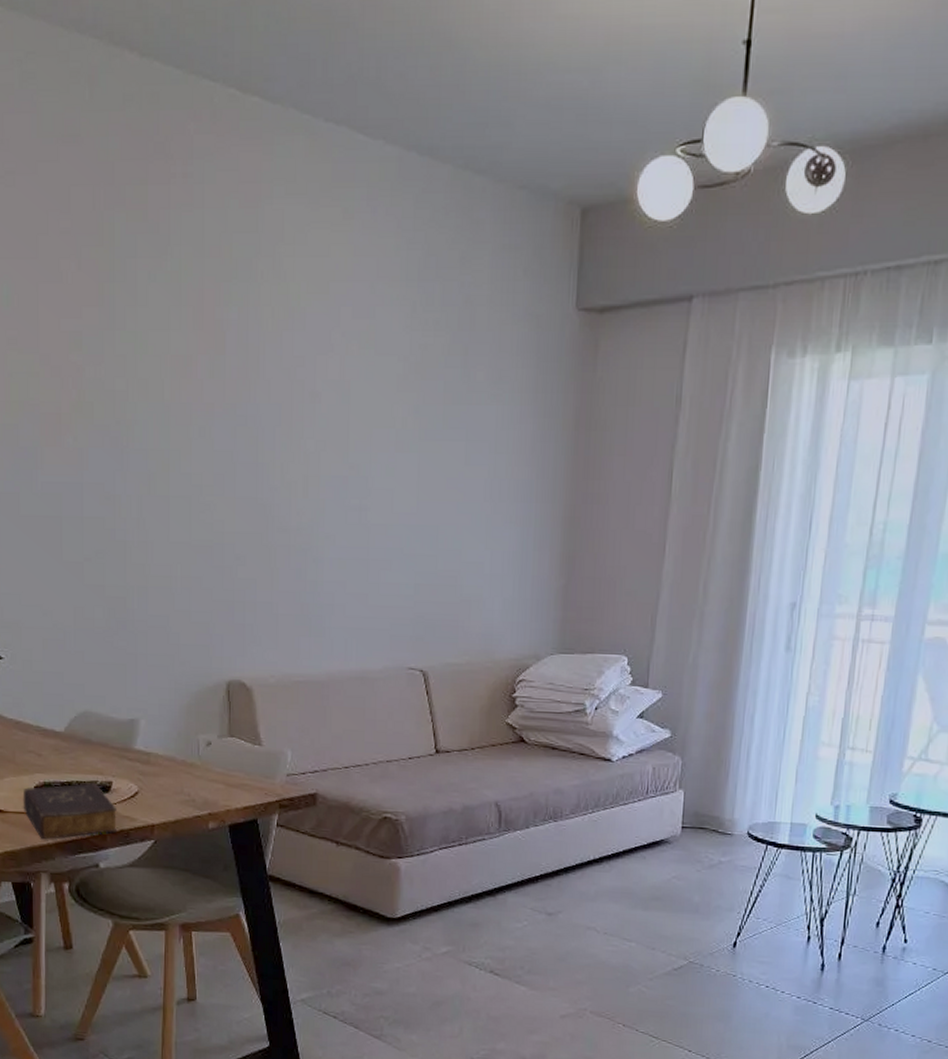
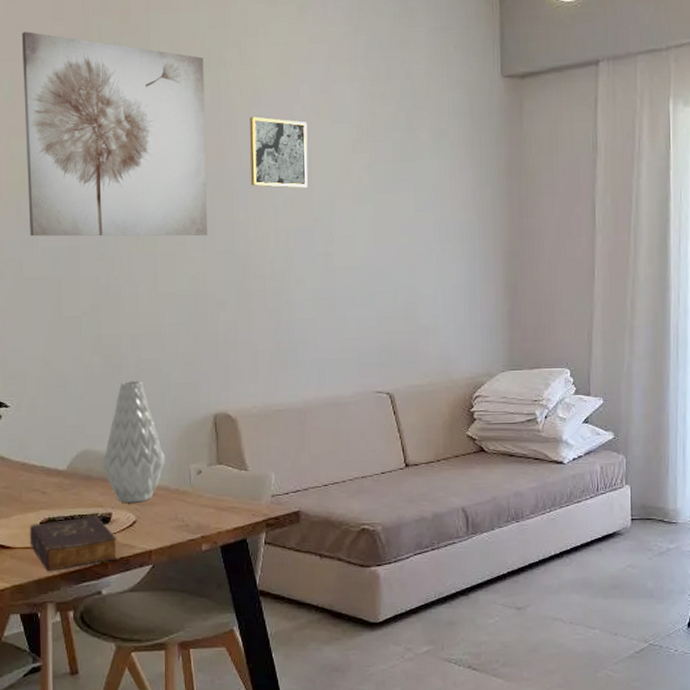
wall art: none [23,225,231,479] -> present [22,31,207,237]
vase: none [102,638,173,772] -> present [101,380,166,503]
wall art: none [278,342,347,429] -> present [250,116,308,188]

